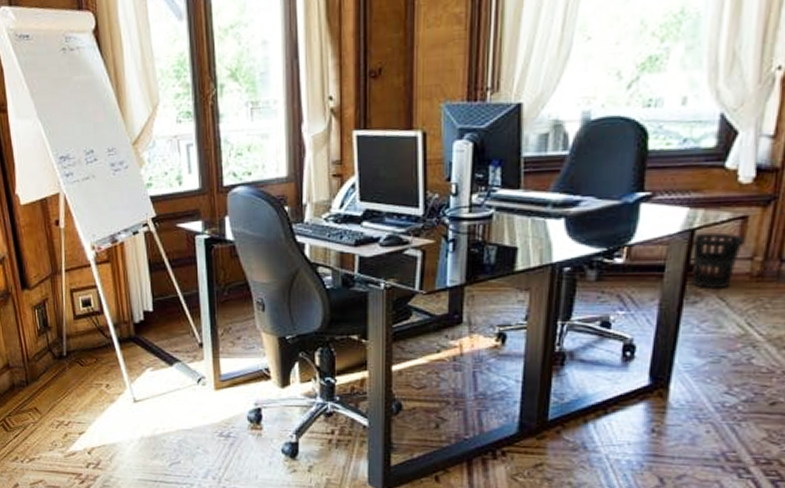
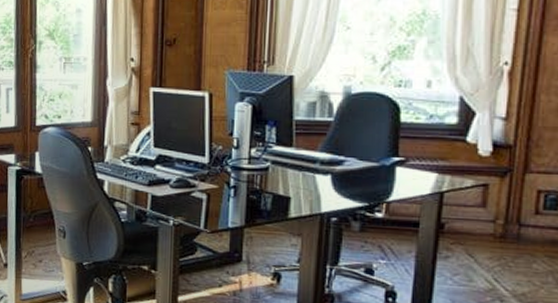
wastebasket: present [692,232,743,290] -> none [442,196,485,247]

